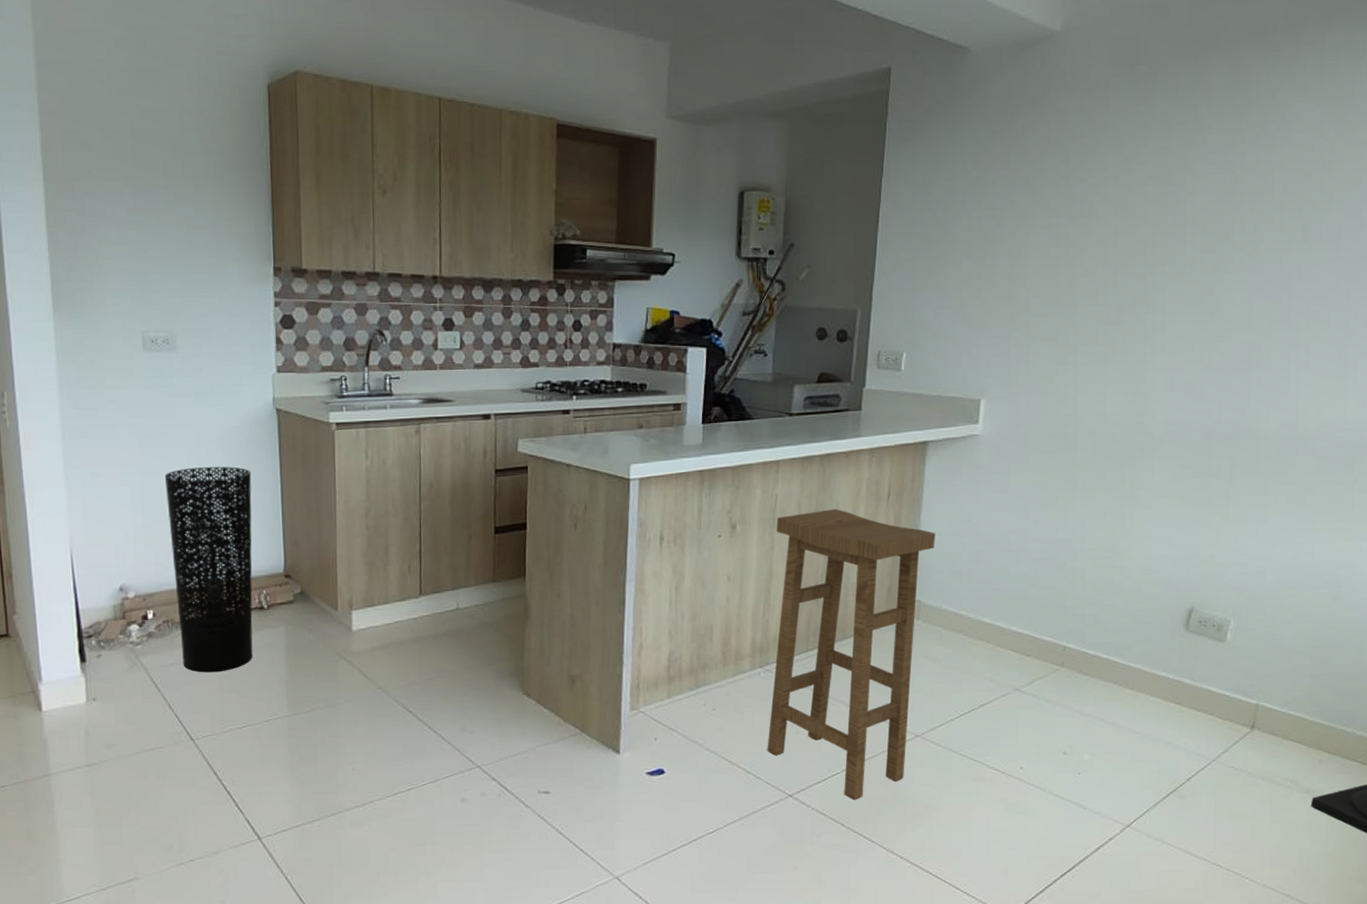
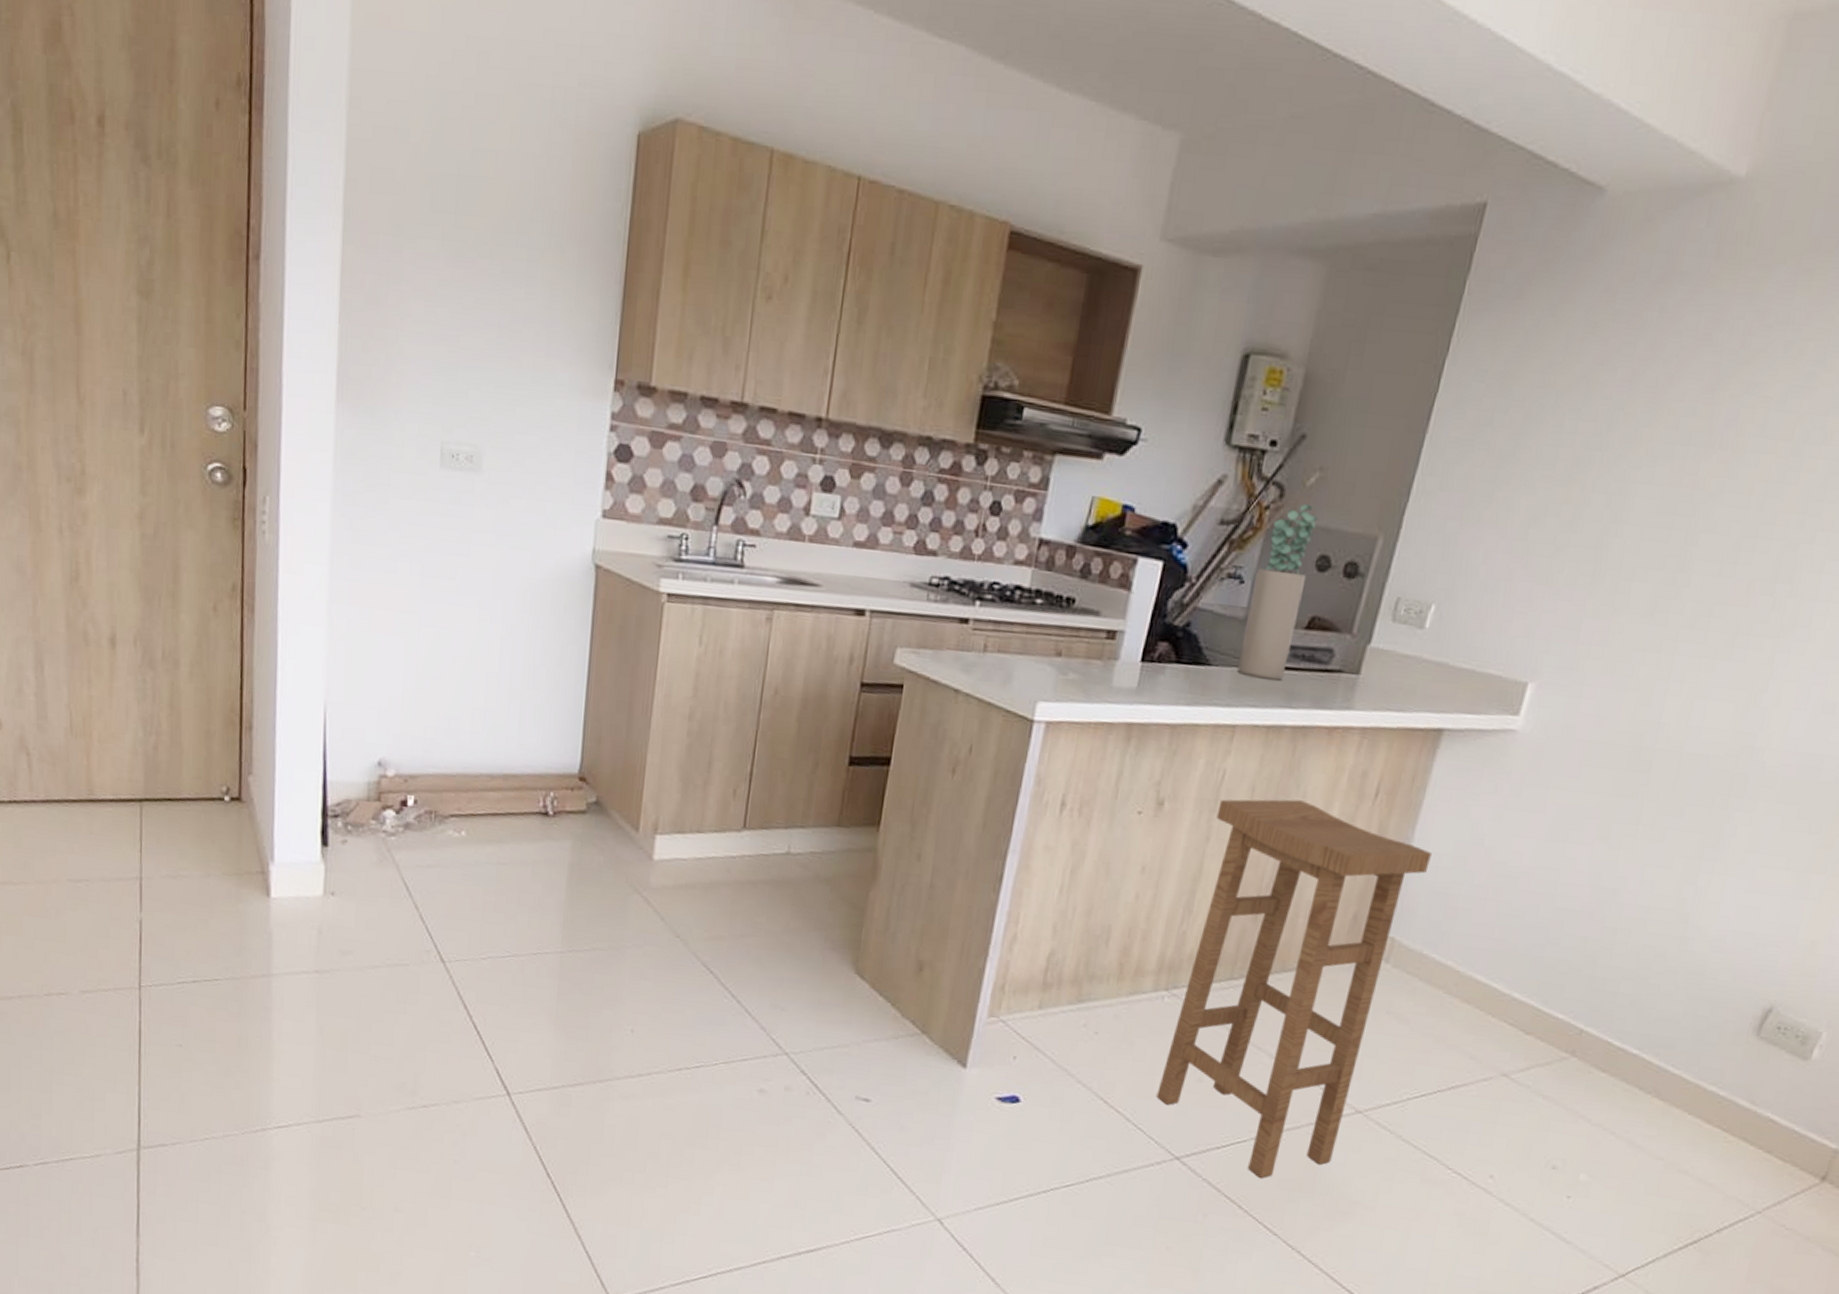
umbrella stand: present [164,467,253,673] -> none [442,624,555,885]
vase: none [772,286,812,425] -> present [1236,495,1318,681]

